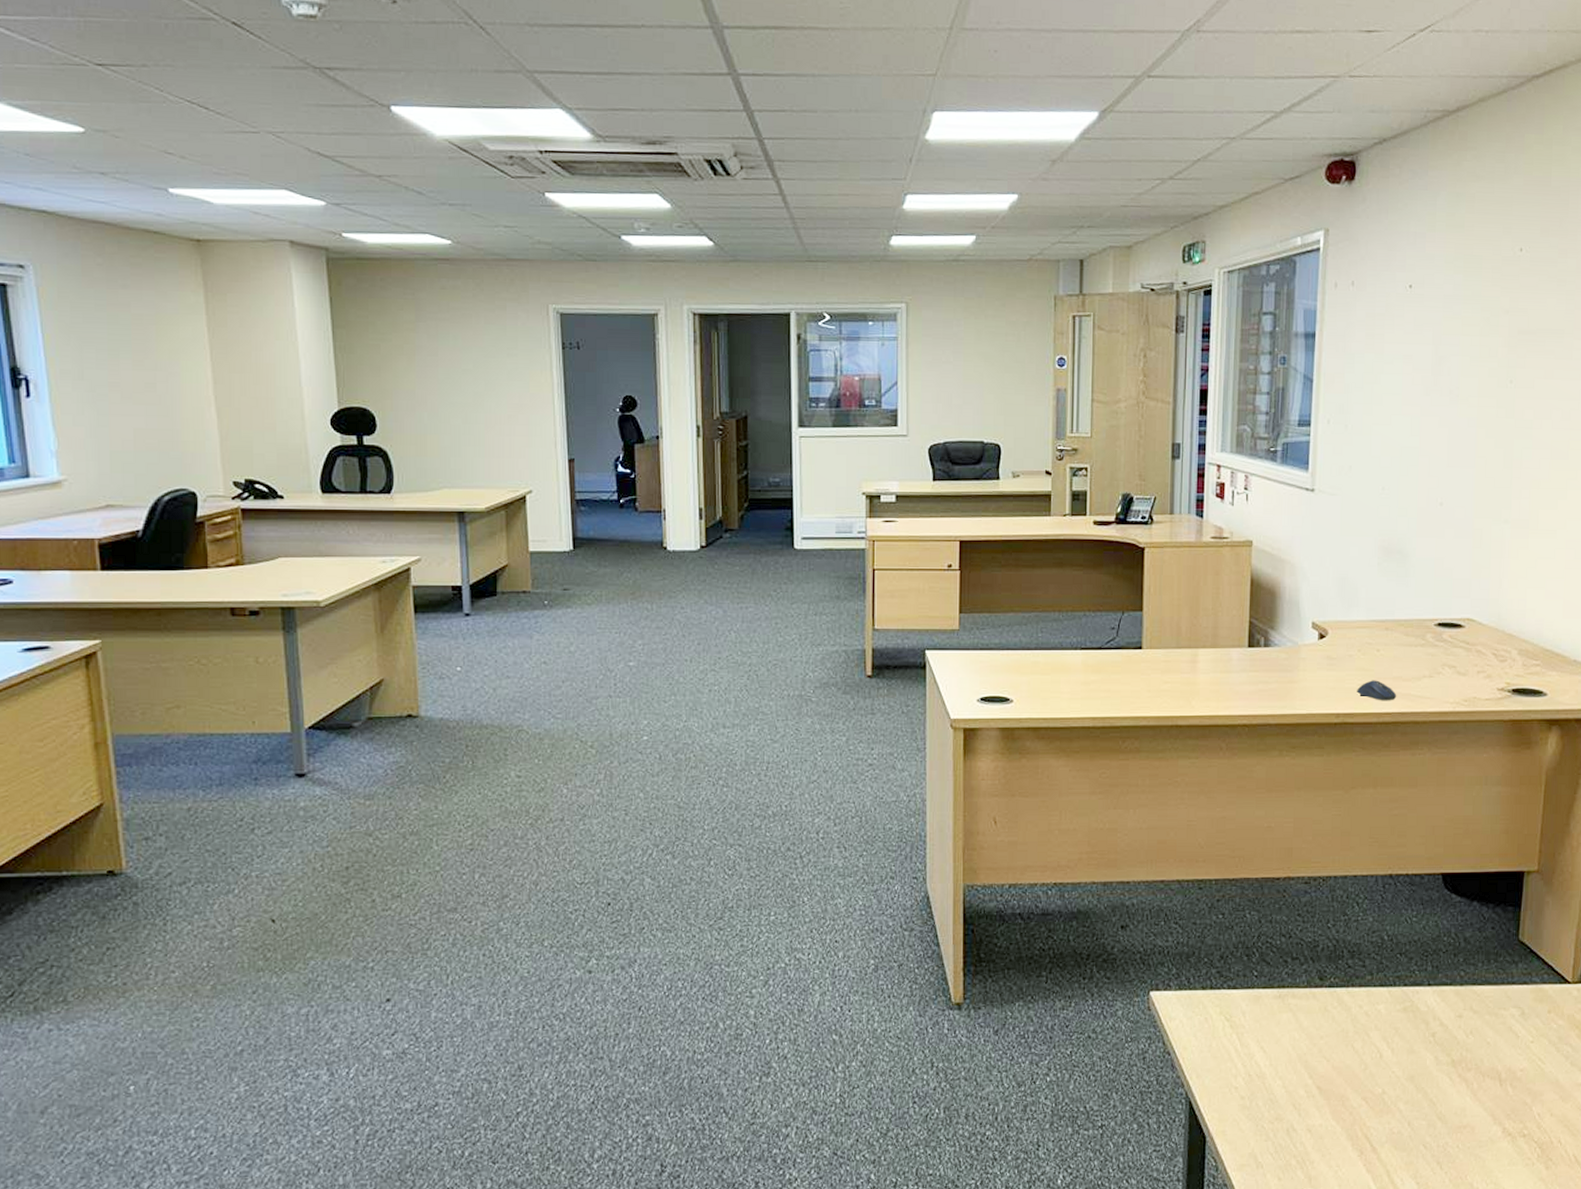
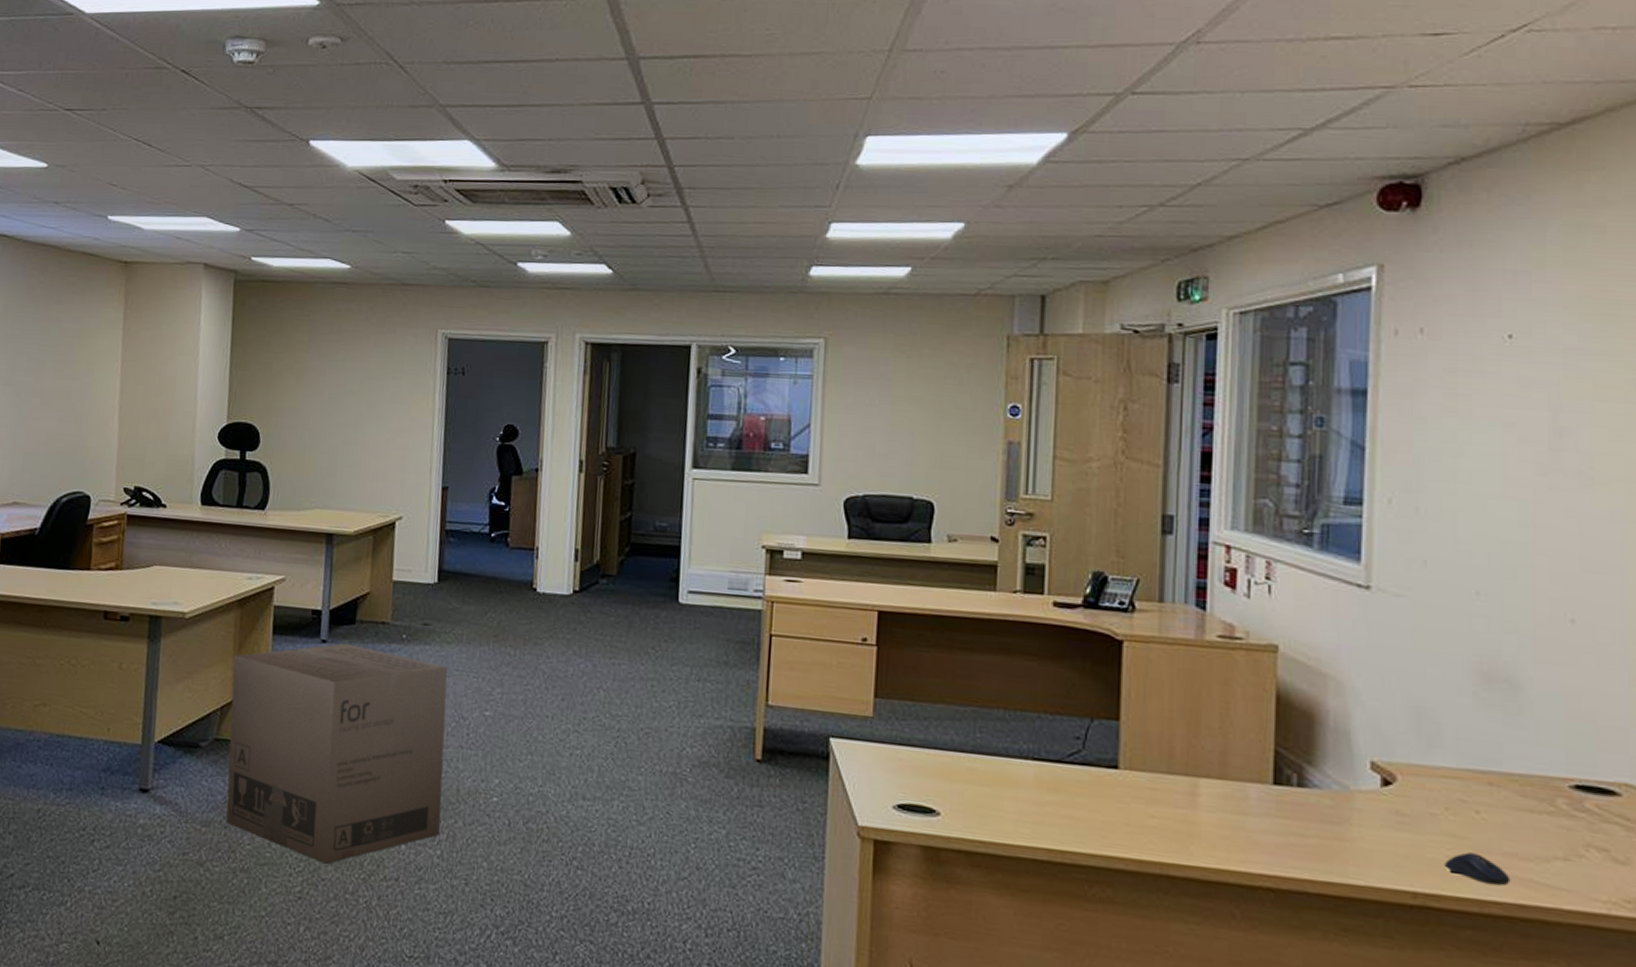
cardboard box: none [378,614,597,816] -> present [226,643,448,864]

